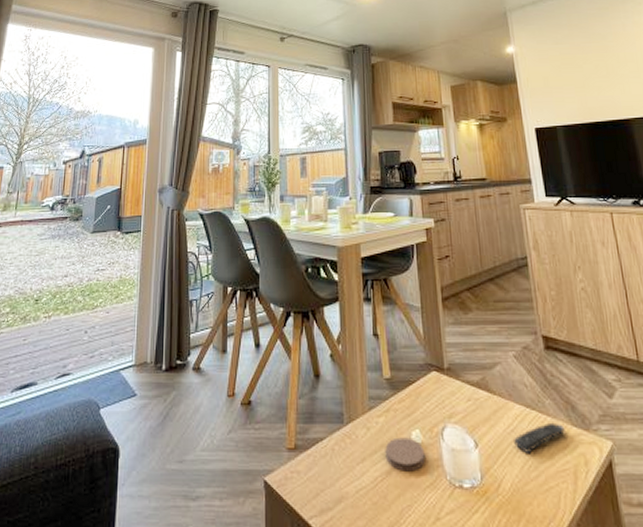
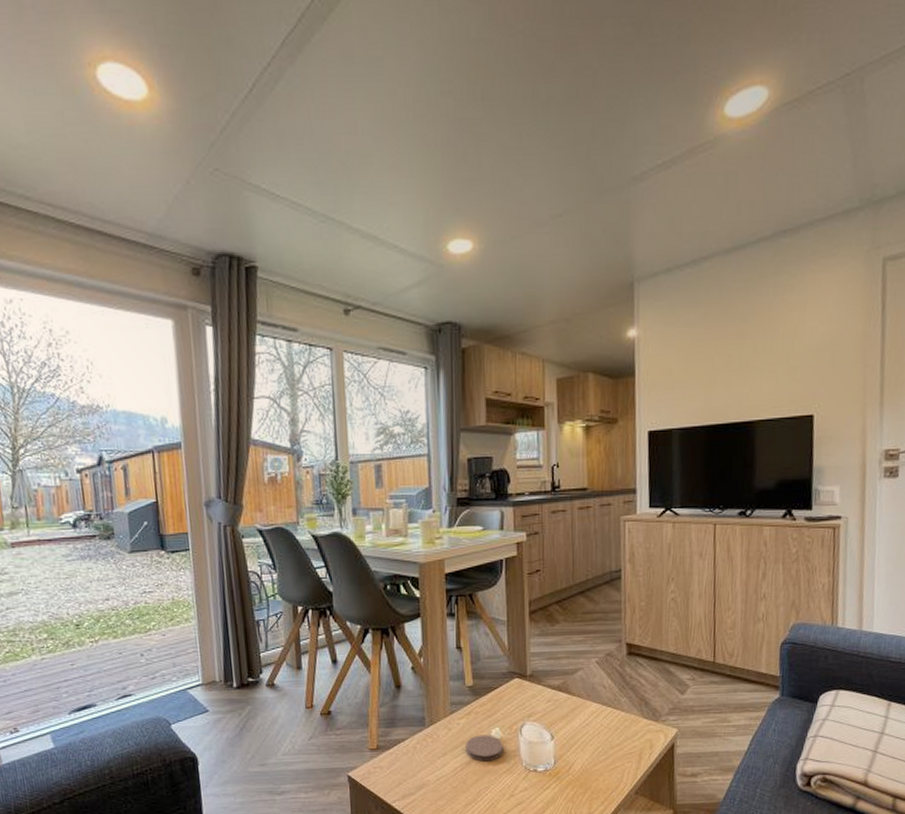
remote control: present [514,422,565,453] -> none [588,716,636,741]

